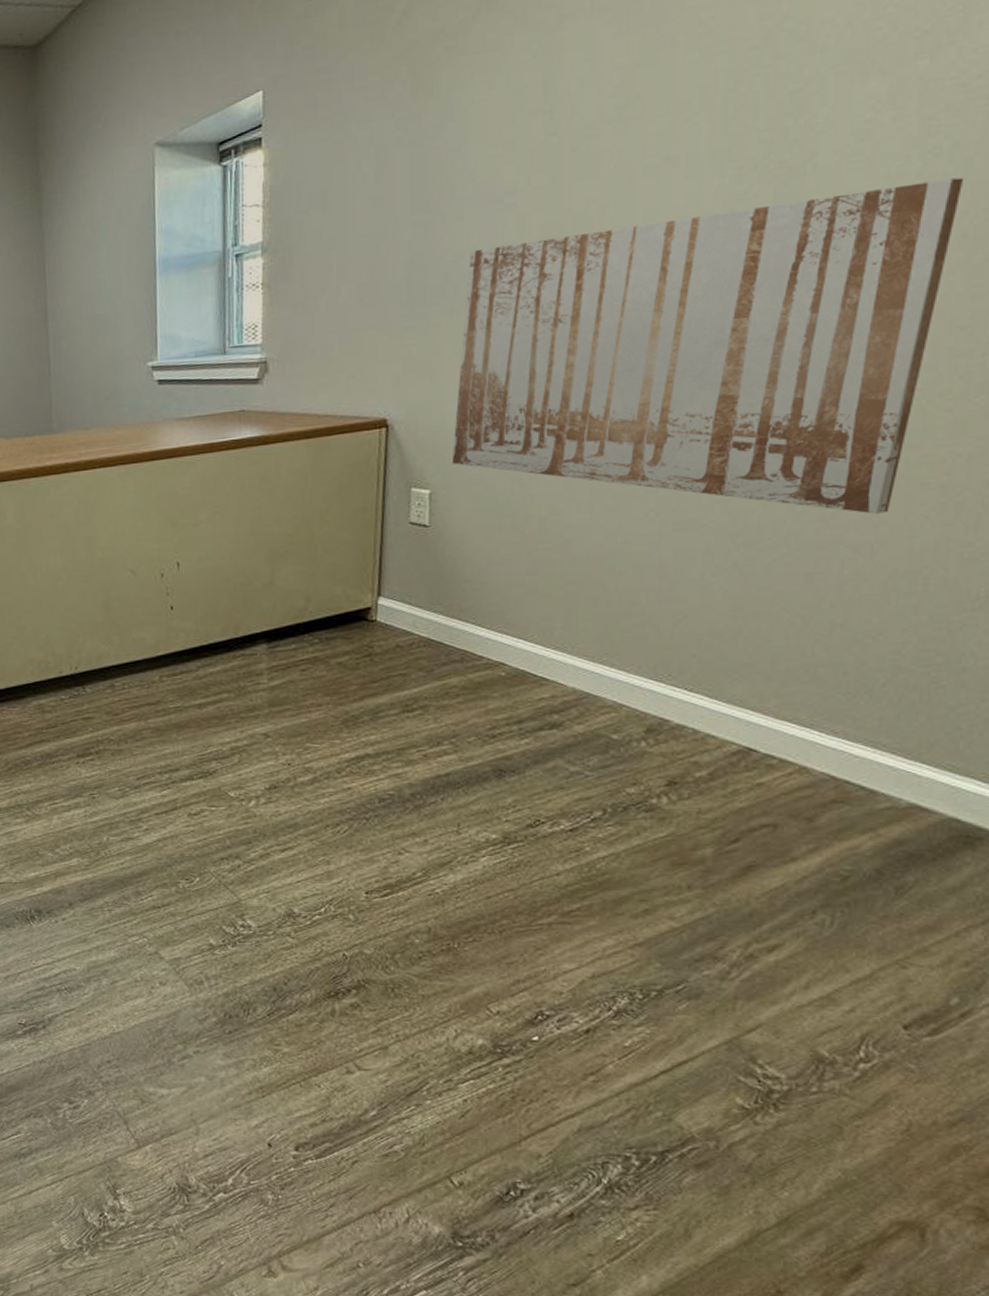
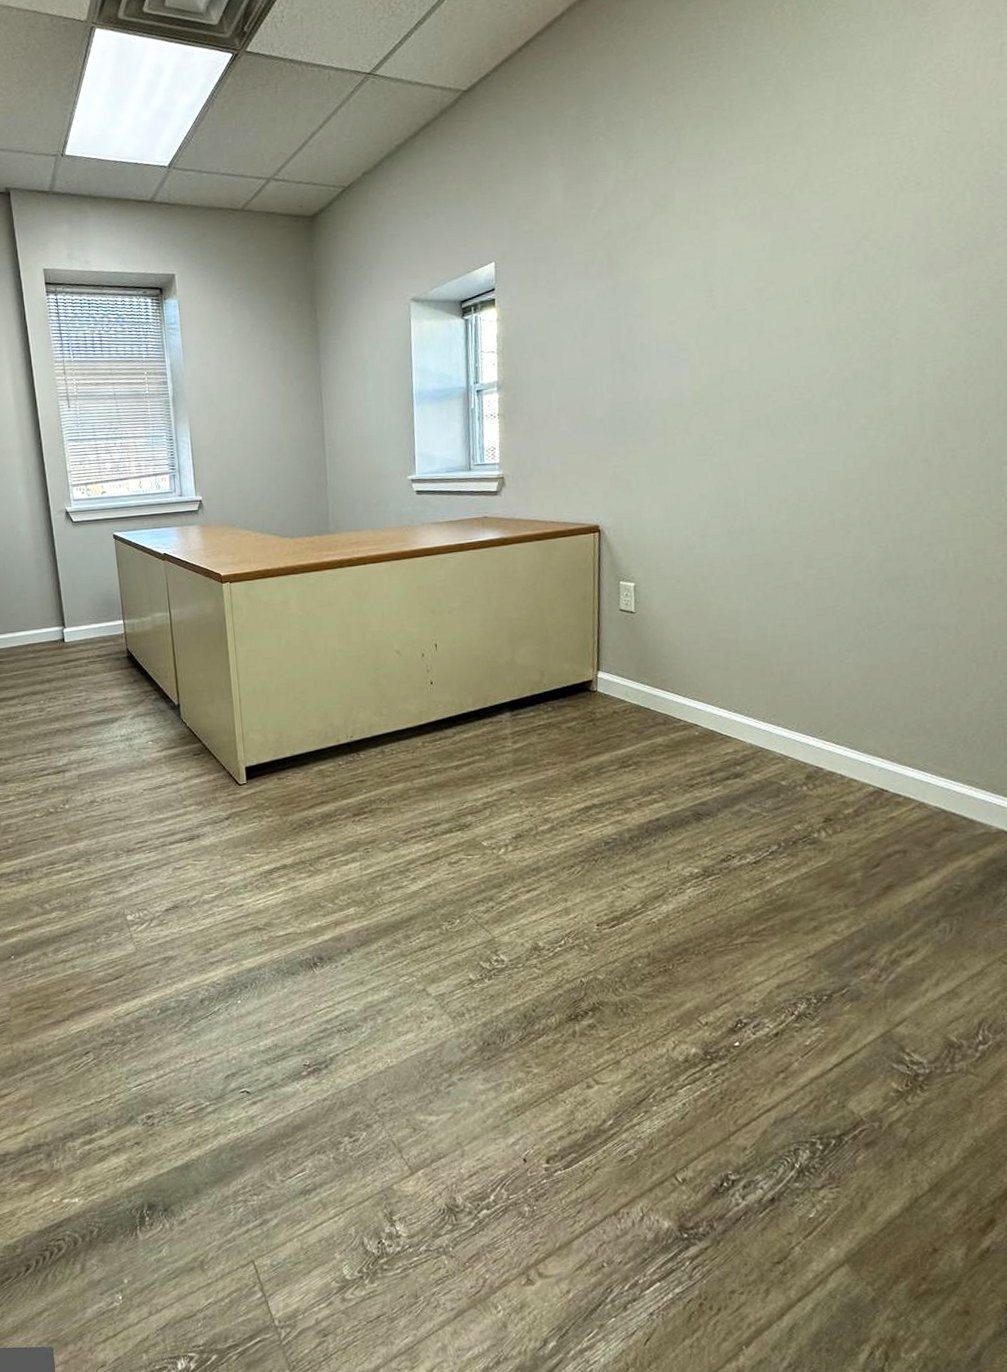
wall art: present [451,177,965,514] -> none [650,353,997,603]

